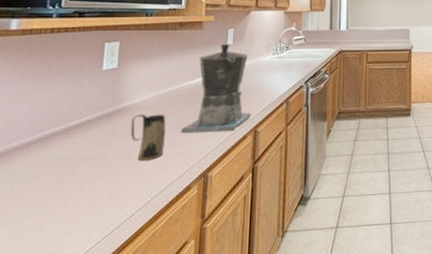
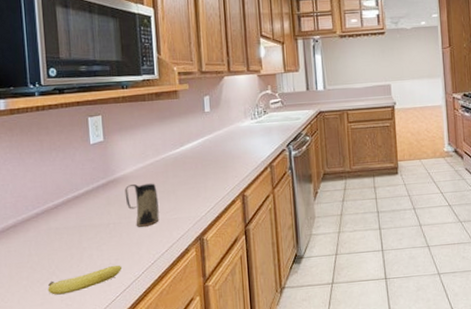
fruit: none [24,202,113,236] -> present [47,265,121,295]
coffee maker: present [180,43,251,133] -> none [172,111,237,200]

